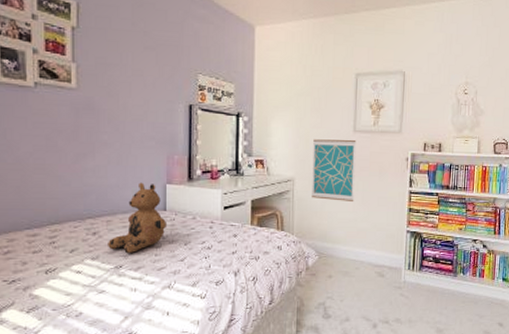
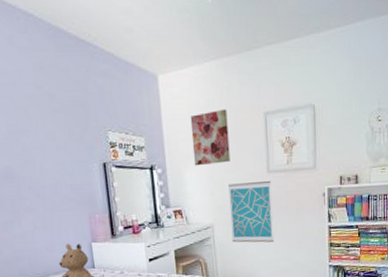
wall art: none [281,65,320,118] -> present [190,109,230,166]

